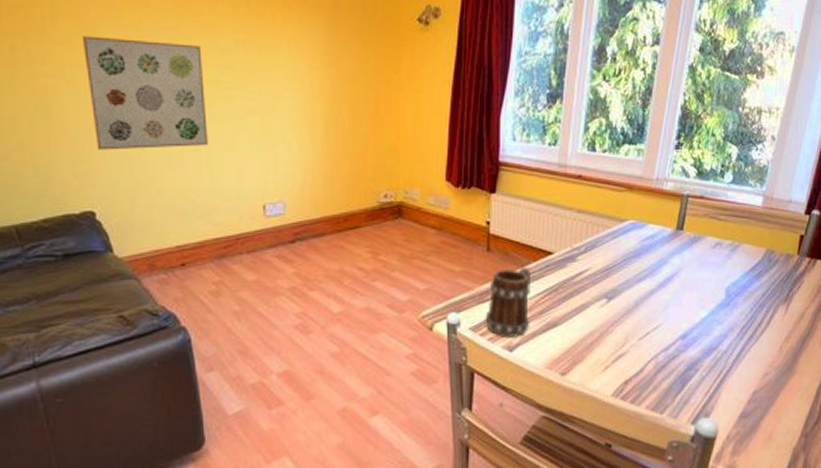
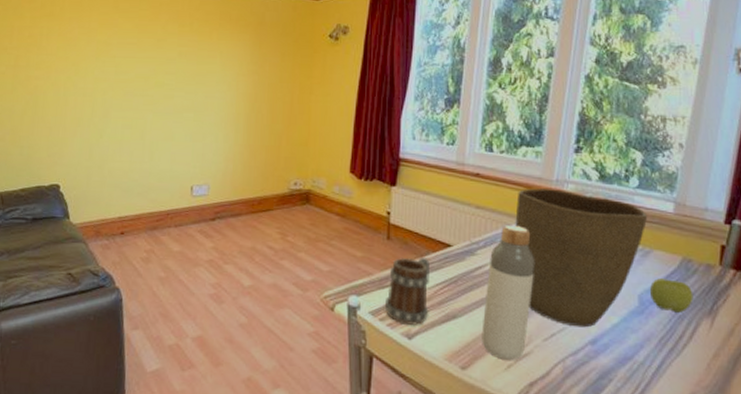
wall art: present [82,36,208,150] -> none [66,49,153,137]
bottle: none [581,229,634,363] -> present [482,226,536,361]
vase: none [616,188,739,324] -> present [515,188,648,328]
apple: none [735,271,773,302] -> present [649,278,694,313]

